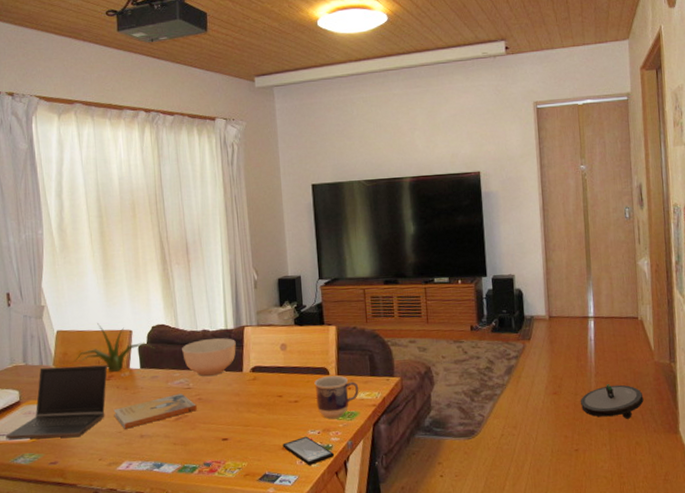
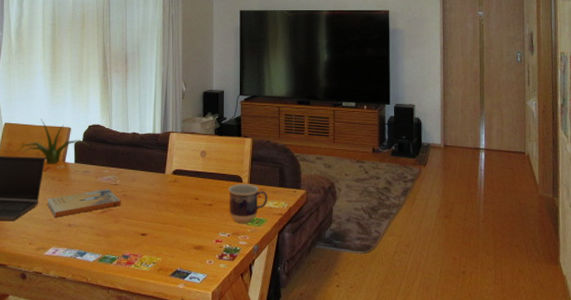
bowl: present [182,337,236,376] -> none [113,140,161,174]
smartphone: present [282,436,335,466] -> none [195,238,242,266]
robot vacuum: present [580,384,644,419] -> none [469,212,528,247]

